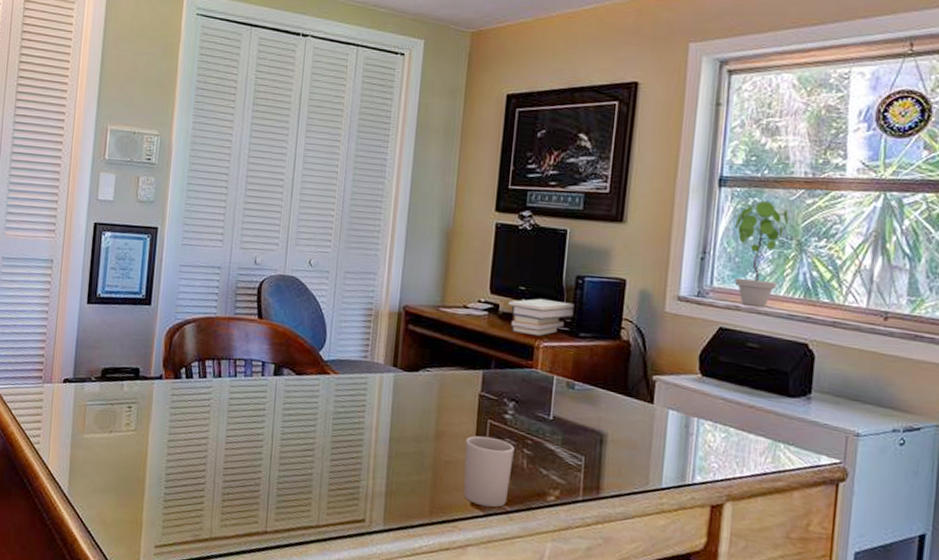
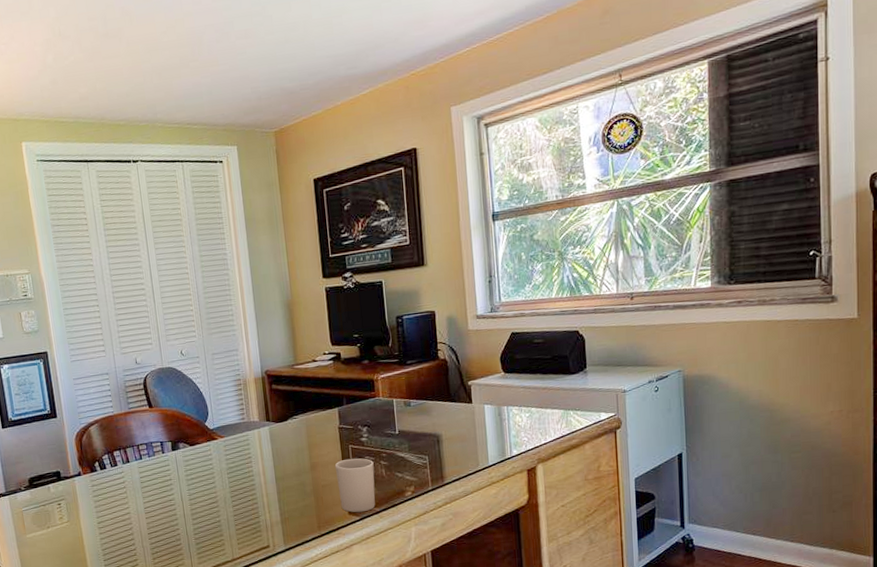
books: present [508,298,574,337] -> none [347,339,400,373]
potted plant: present [734,201,789,309] -> none [510,225,550,312]

